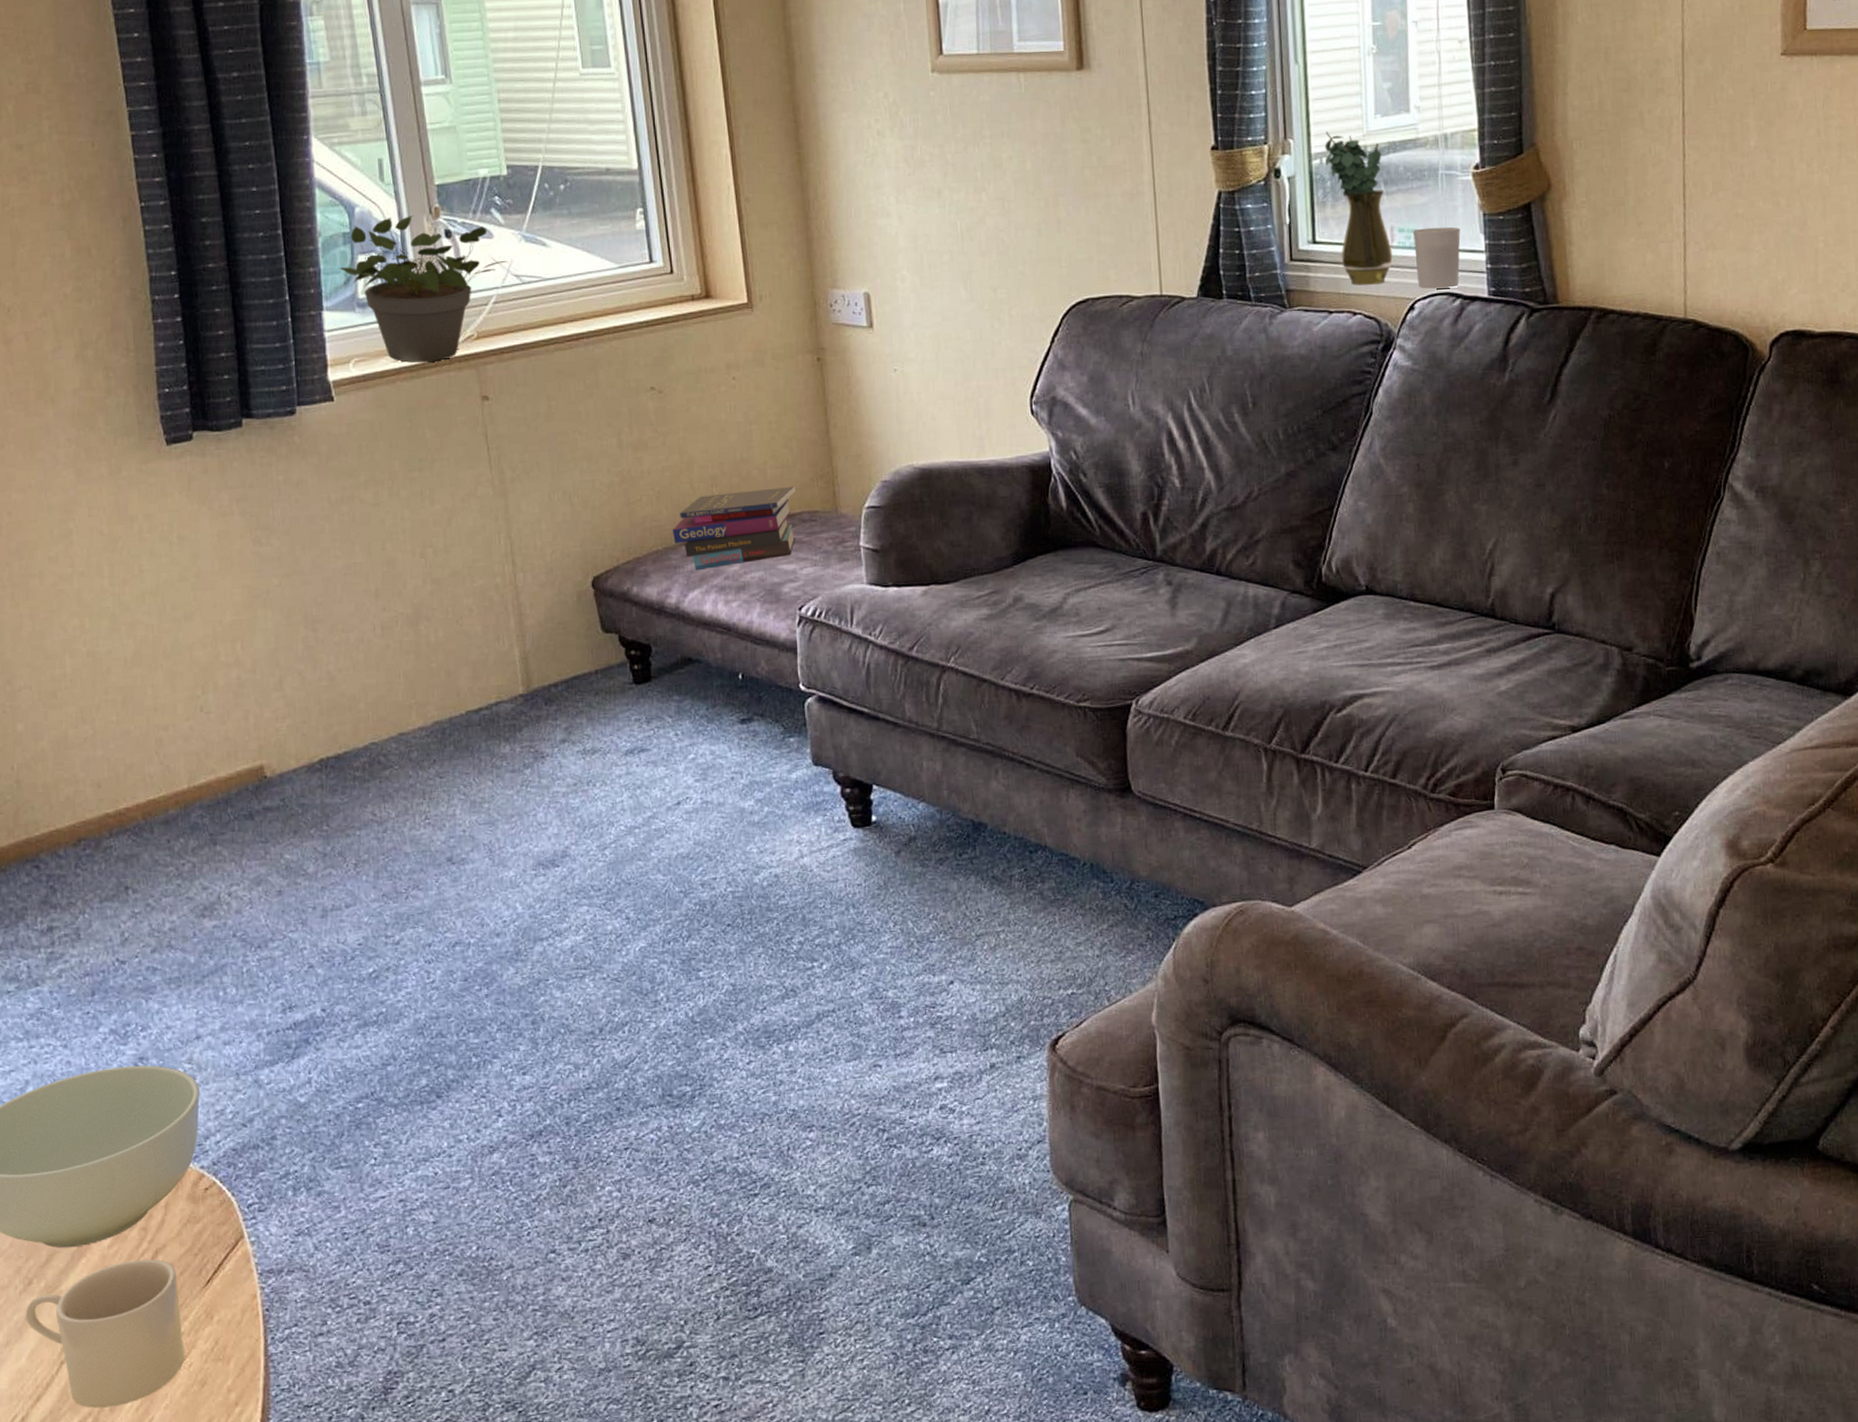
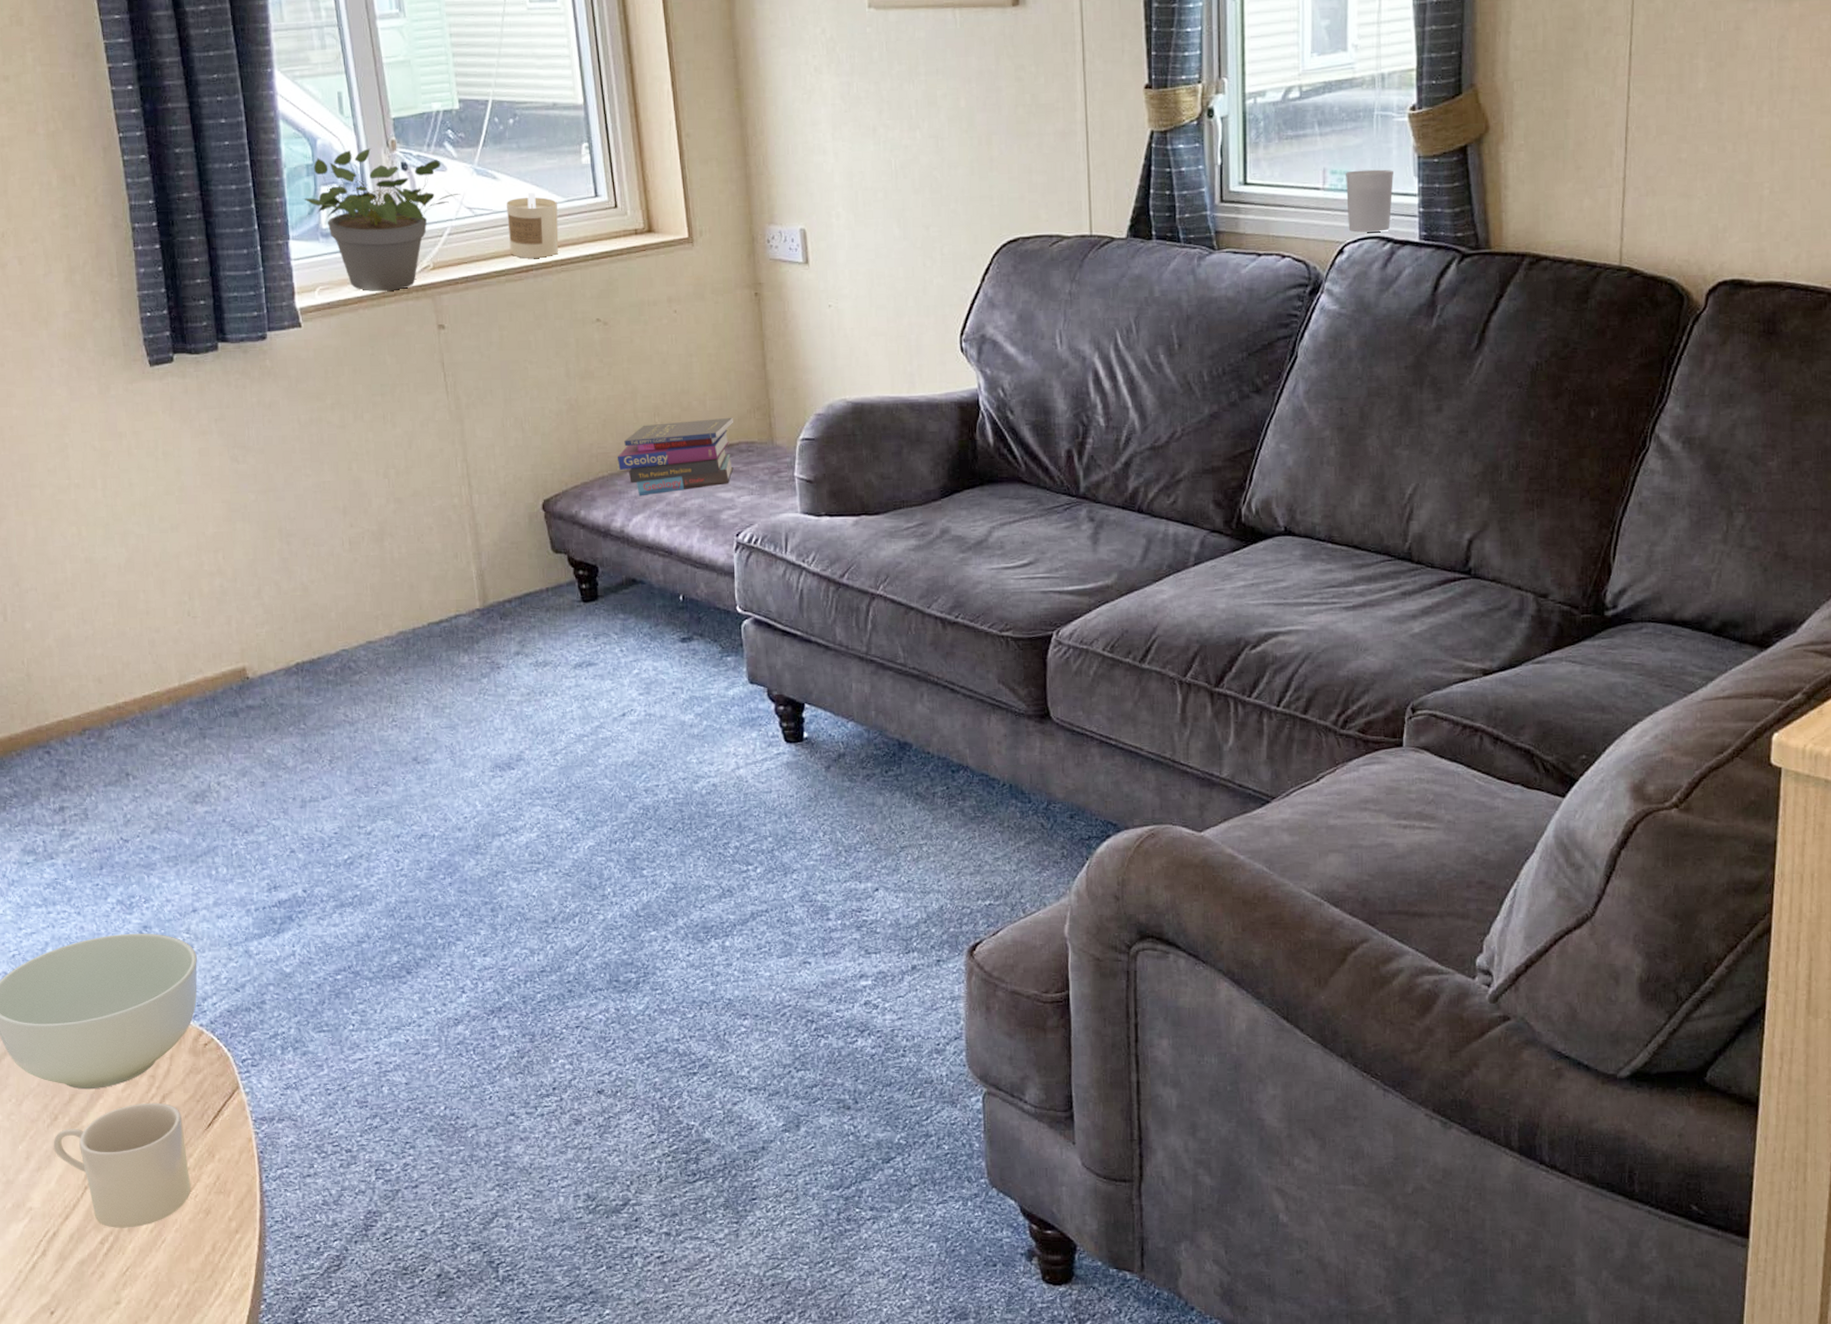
candle: none [556,258,611,327] -> present [506,192,559,259]
vase: present [1324,132,1393,286] -> none [1259,71,1324,228]

